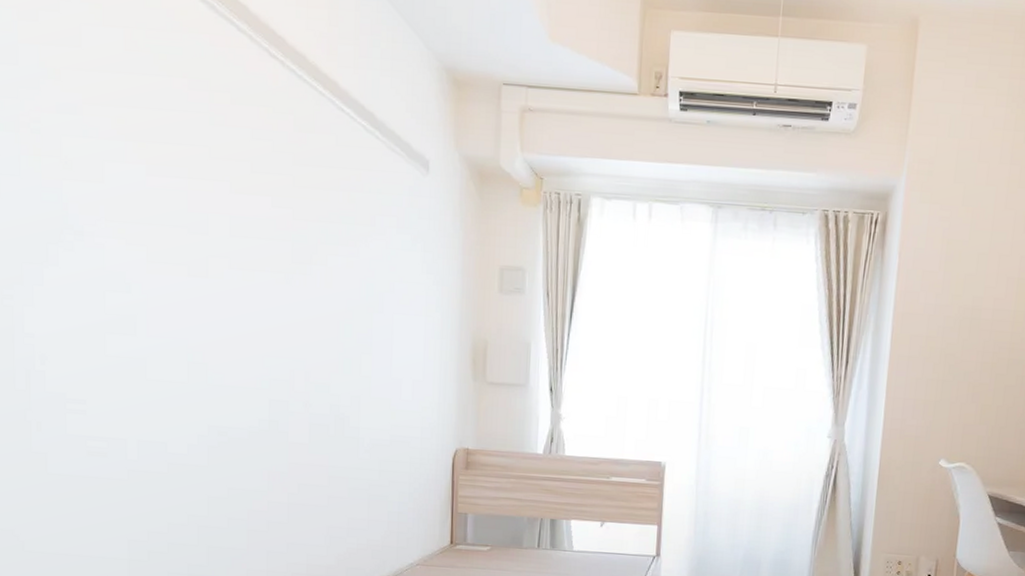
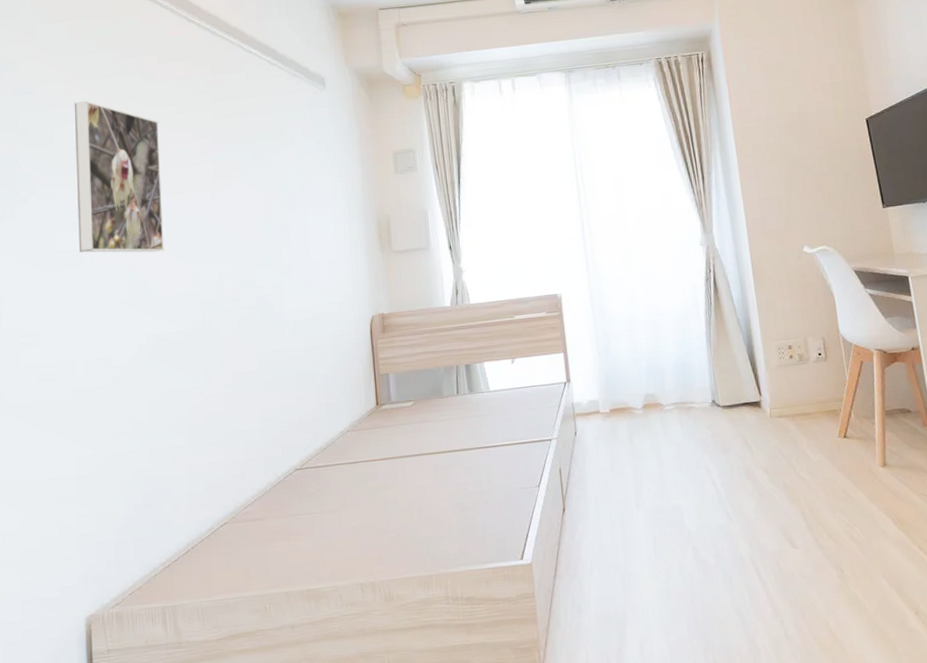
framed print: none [129,135,230,335] -> present [74,100,164,253]

